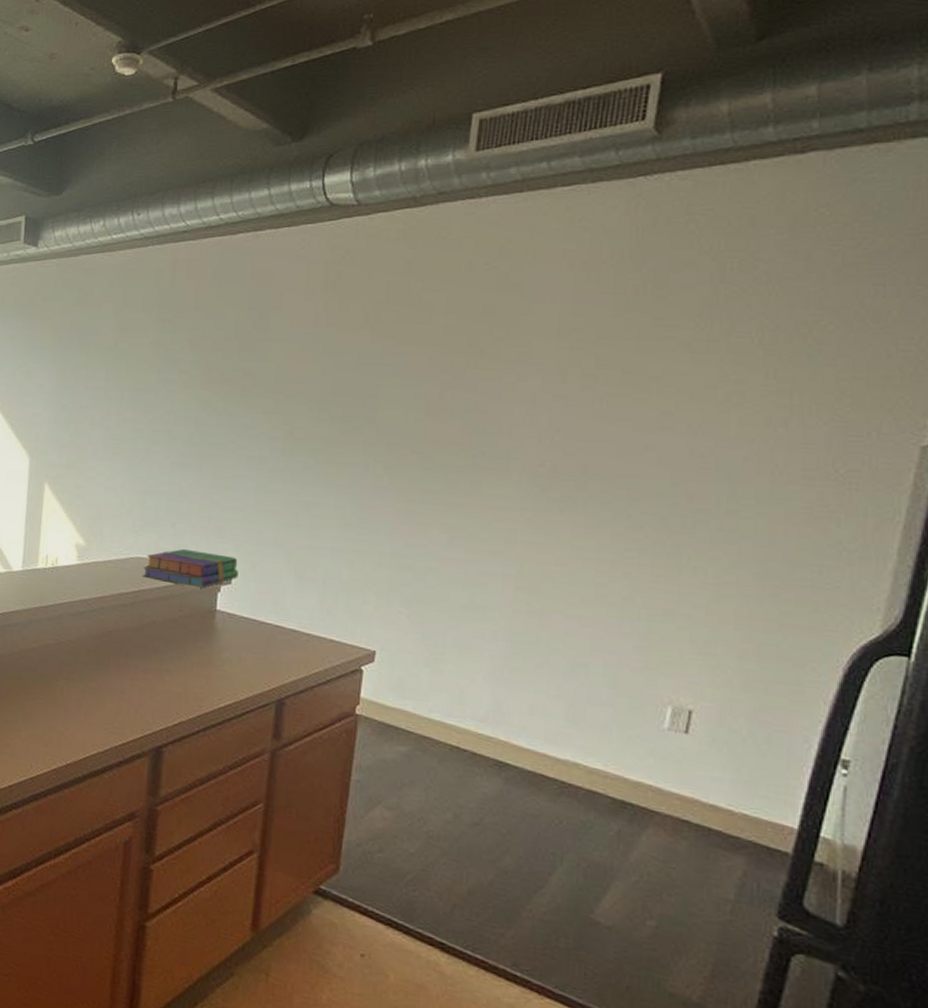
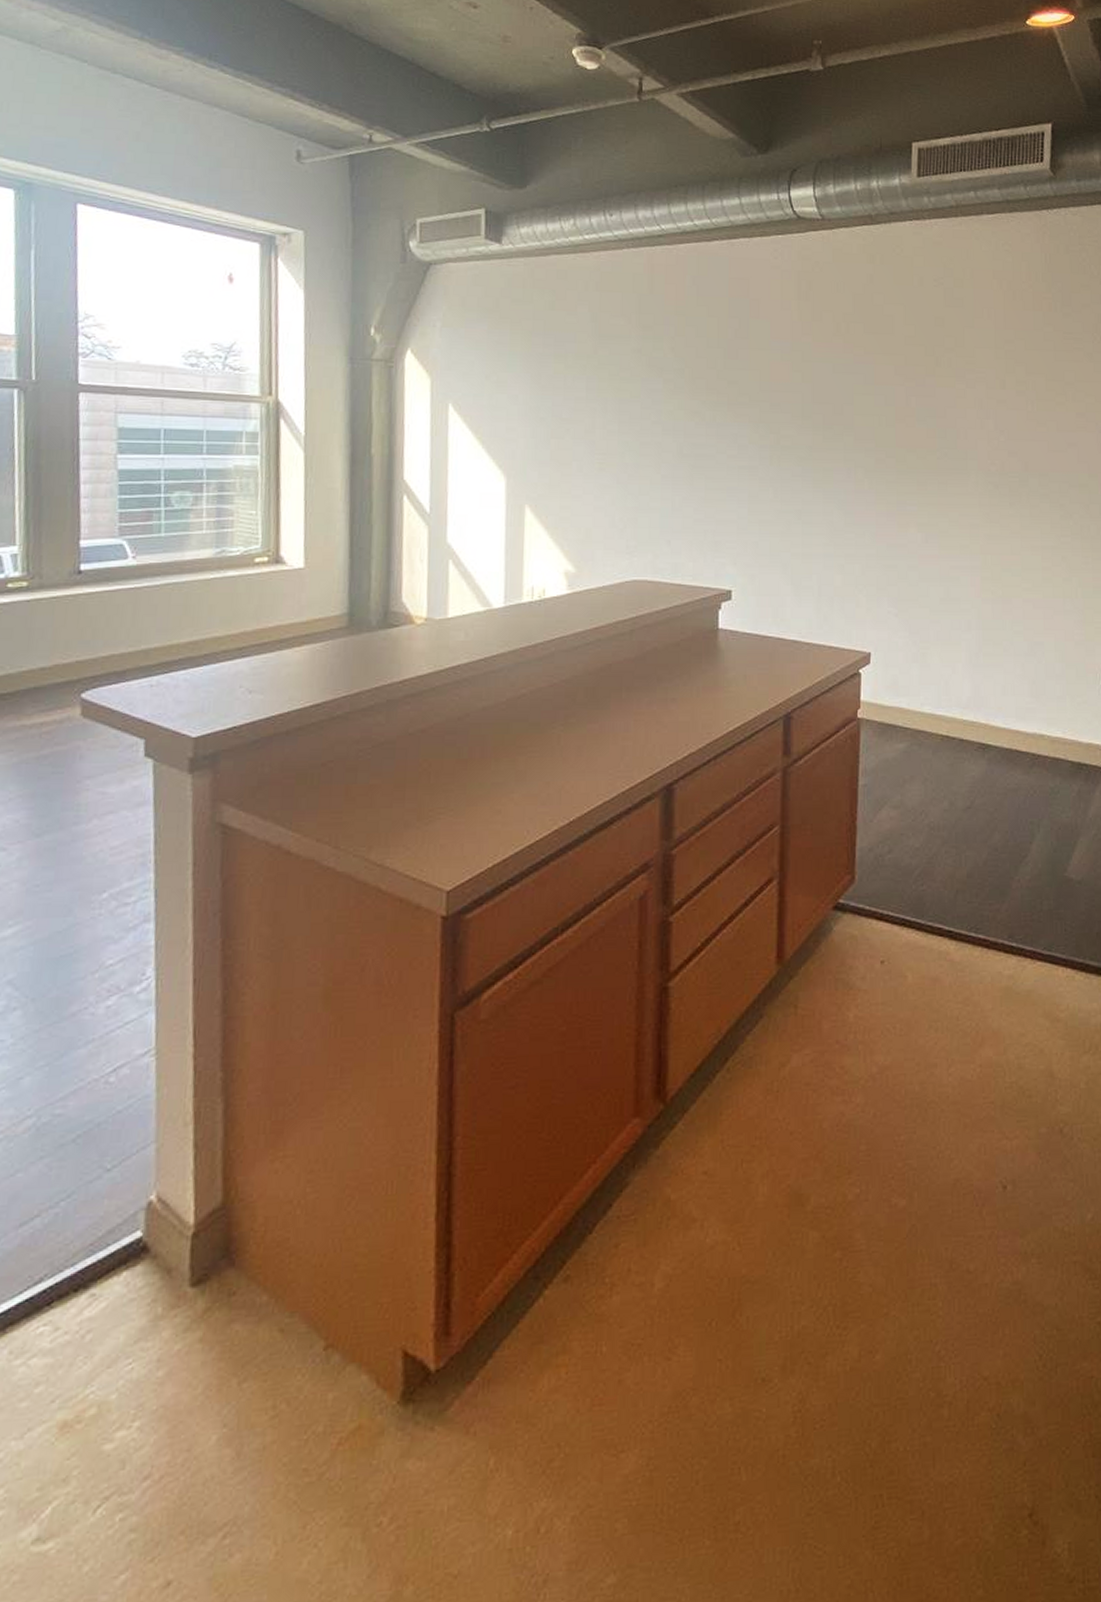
books: present [143,549,239,588] -> none [640,568,738,607]

